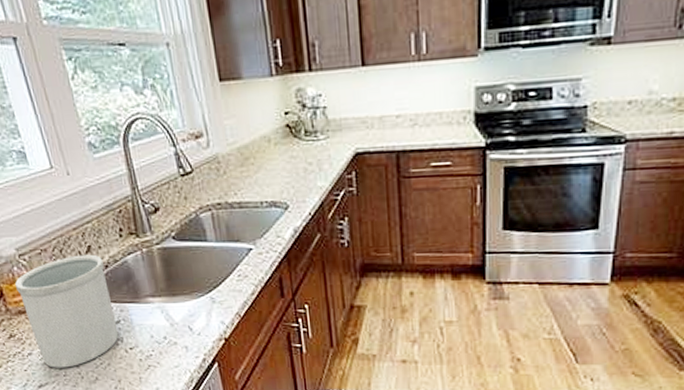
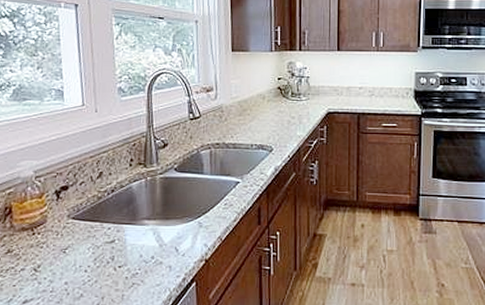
utensil holder: present [14,254,119,368] -> none [24,179,112,284]

